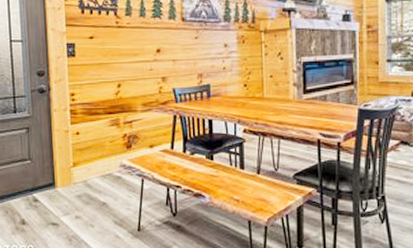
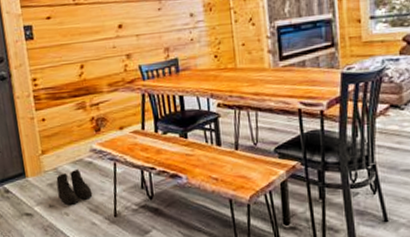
boots: none [85,182,119,217] -> present [56,168,93,205]

